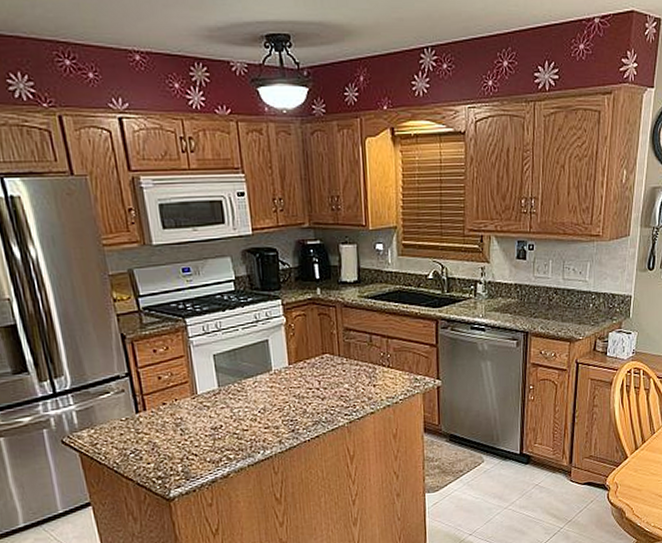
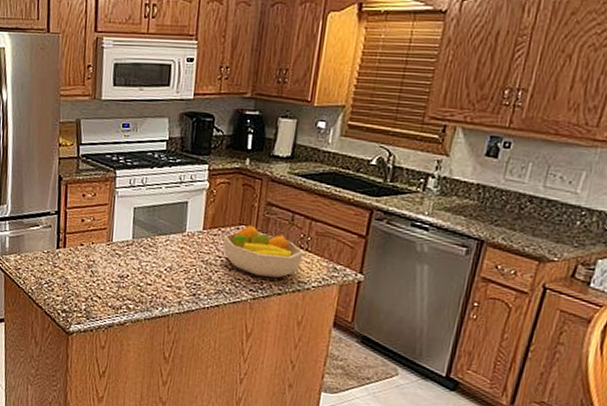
fruit bowl: none [310,352,387,400] -> present [223,225,304,278]

